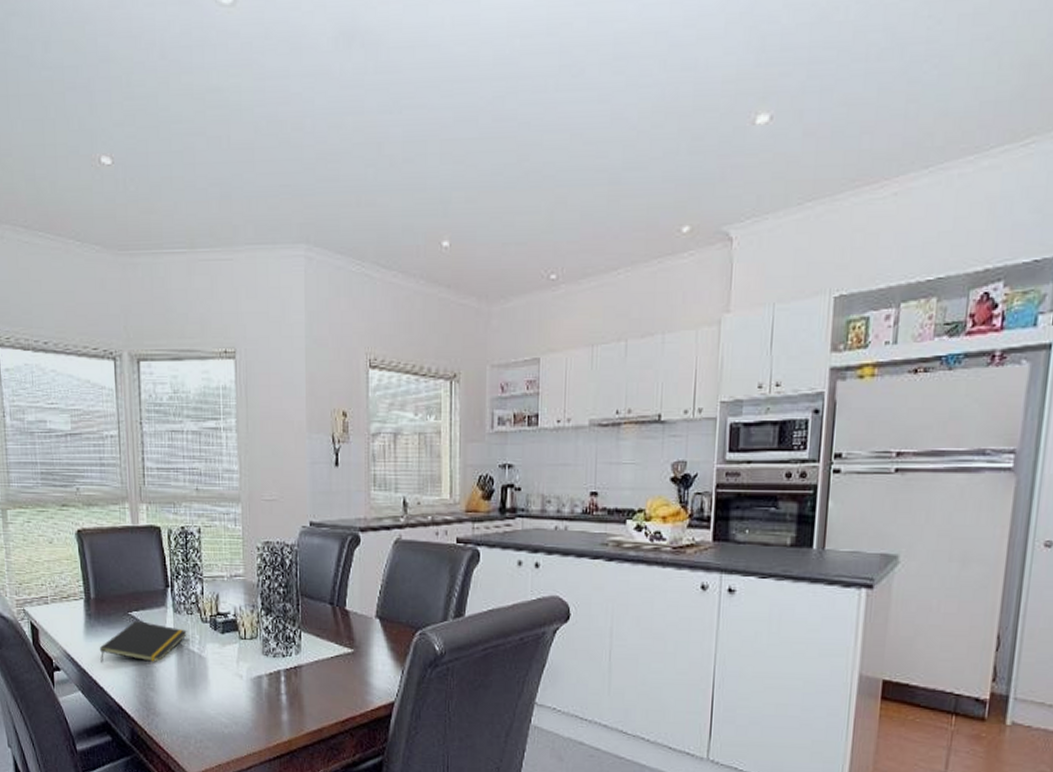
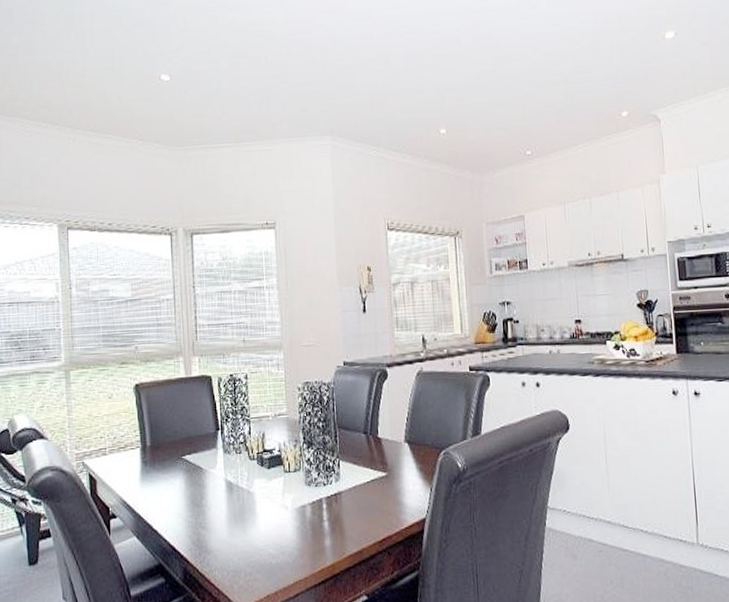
notepad: present [99,621,187,663] -> none [154,464,236,507]

